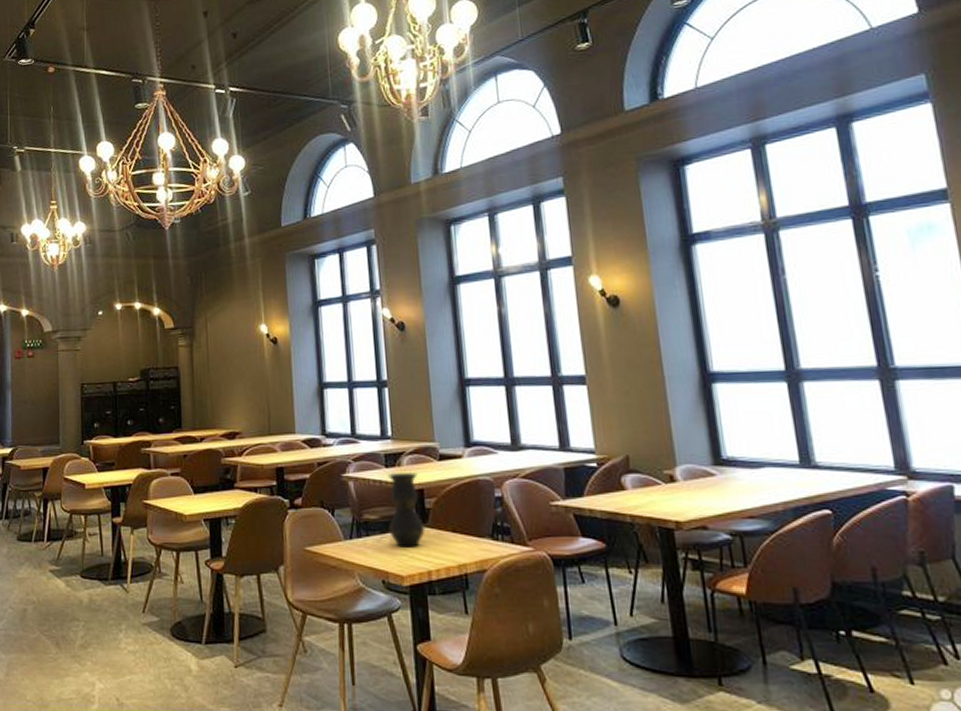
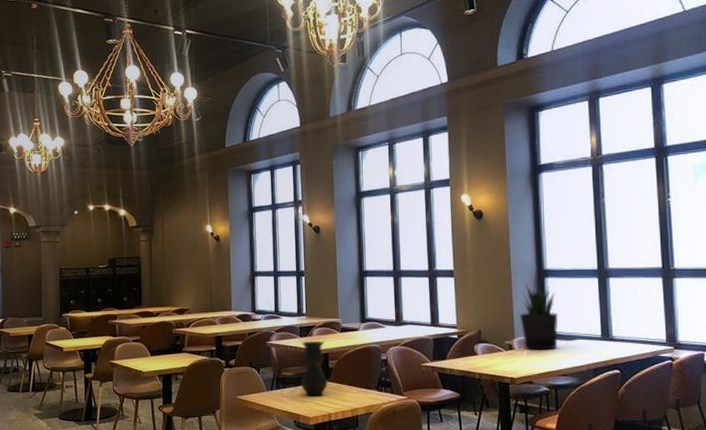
planter: none [681,391,739,484] -> present [519,283,559,351]

